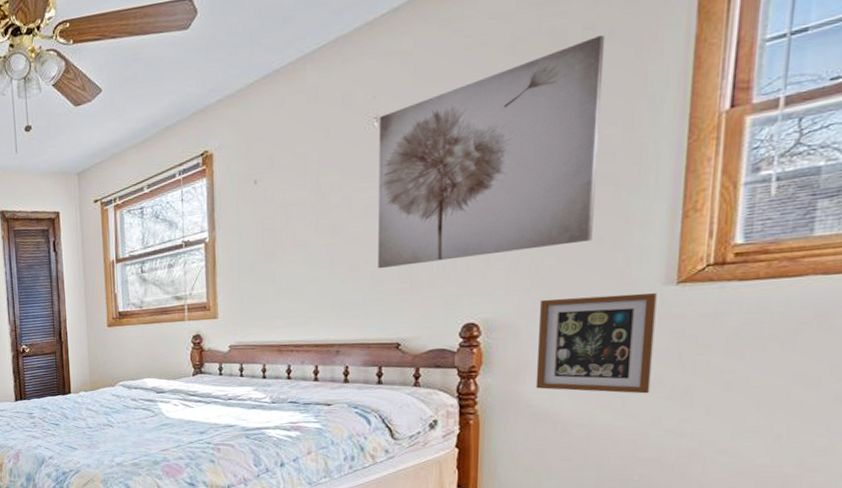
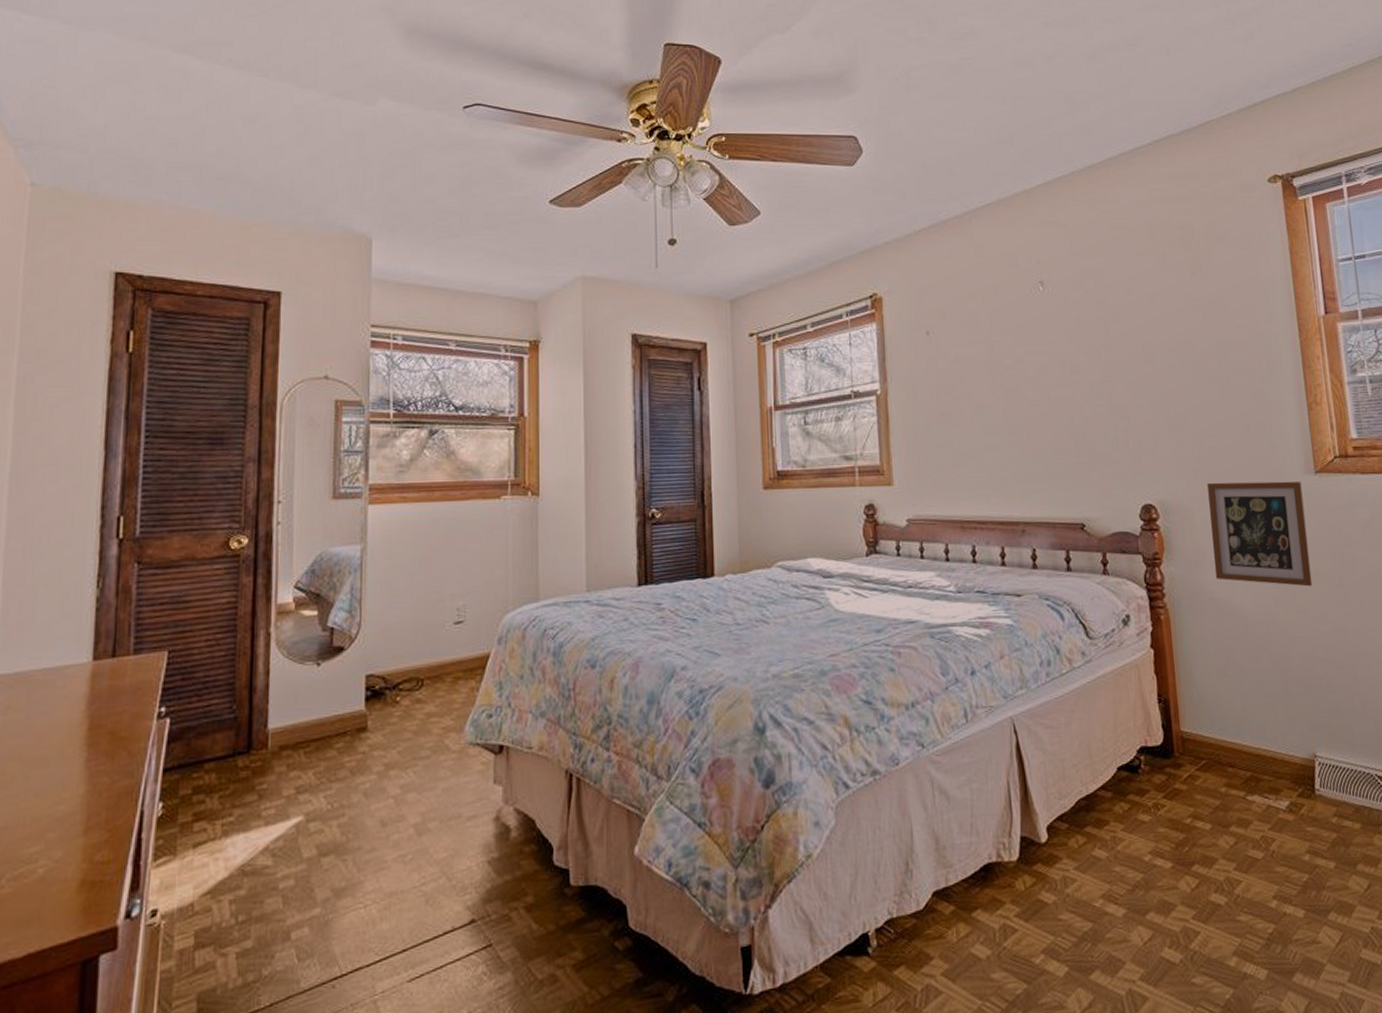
wall art: present [378,34,606,269] -> none [1044,235,1241,440]

